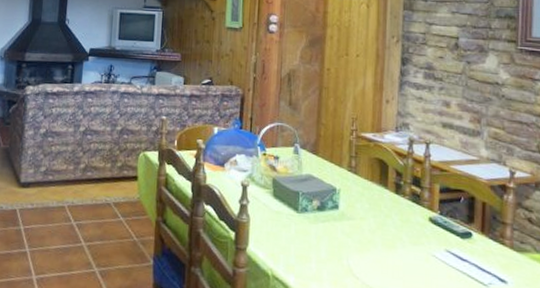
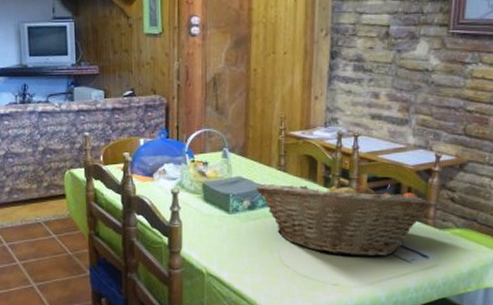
fruit basket: none [326,184,506,277] -> present [256,177,430,256]

